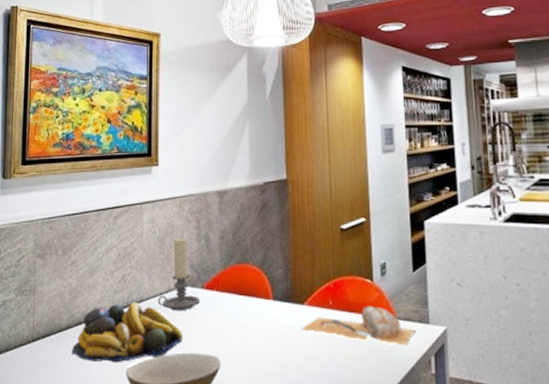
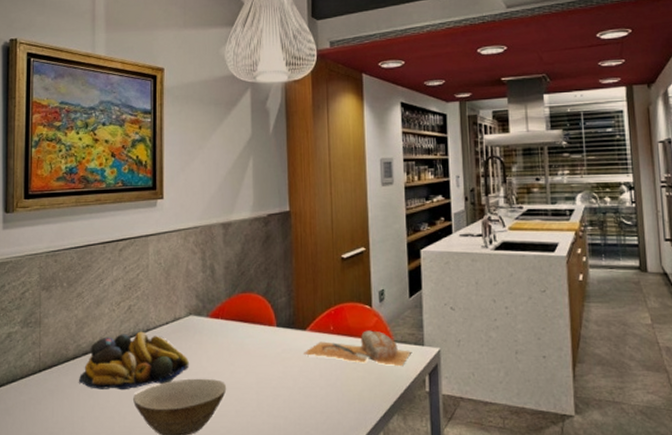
candle holder: present [157,238,200,311] -> none [164,269,206,339]

